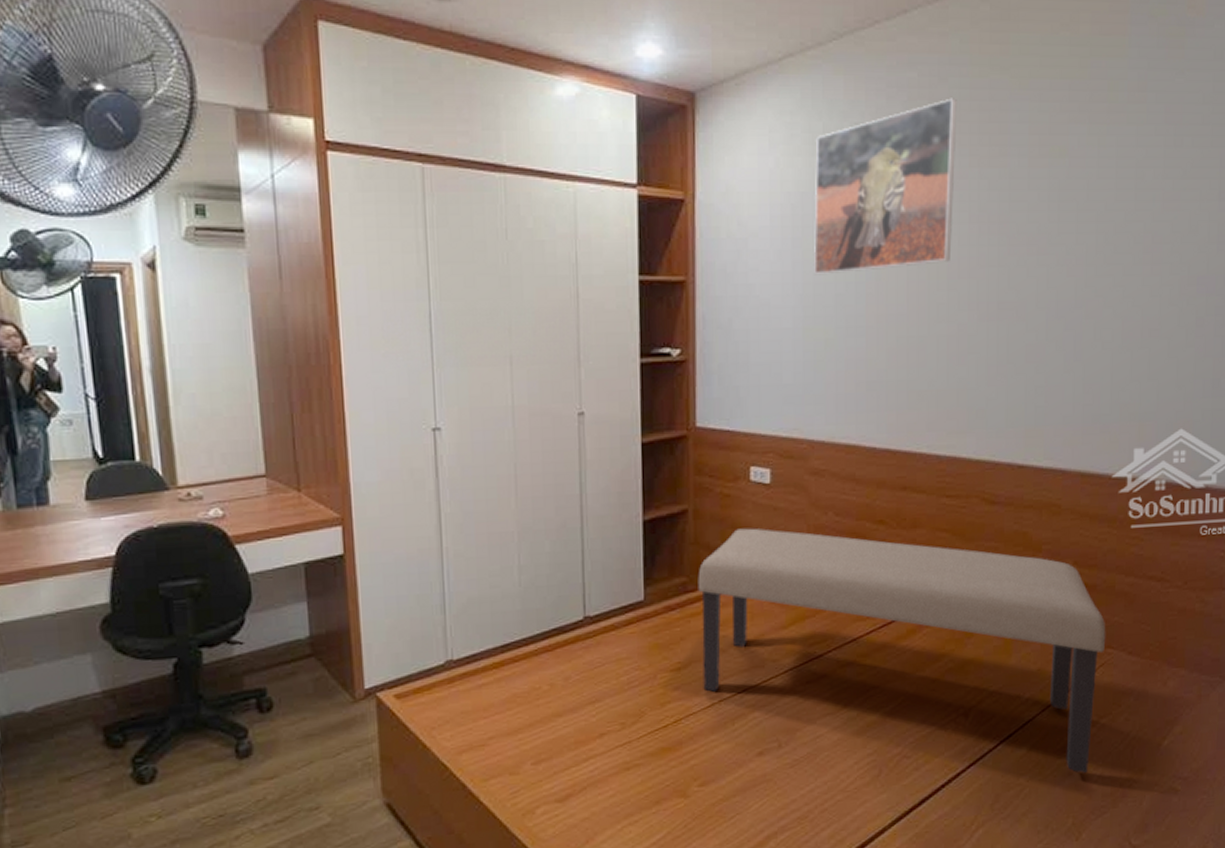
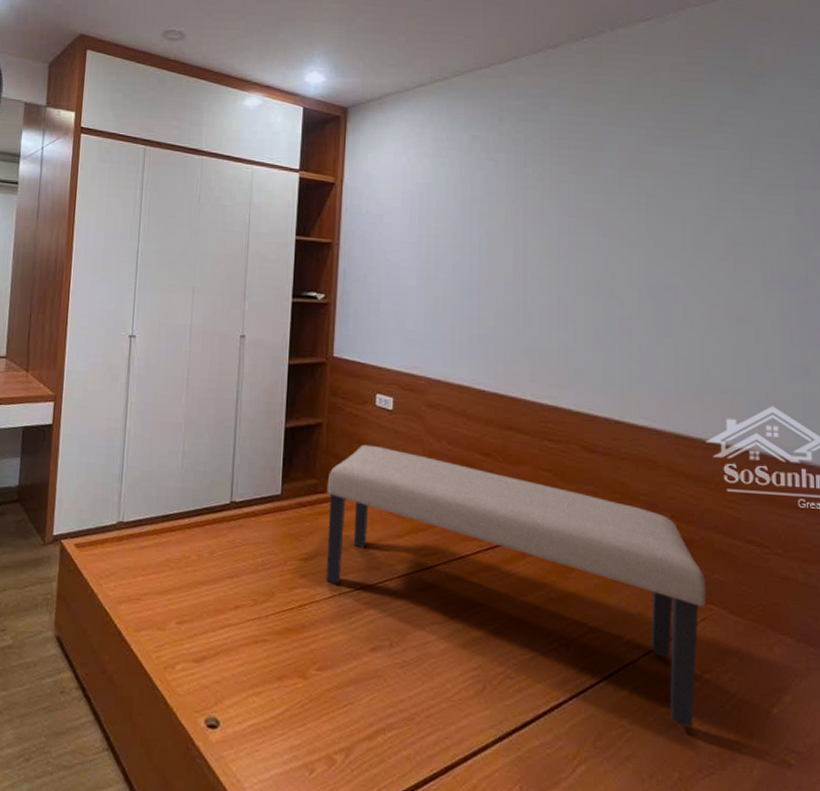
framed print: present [814,98,957,275] -> none [436,121,557,247]

